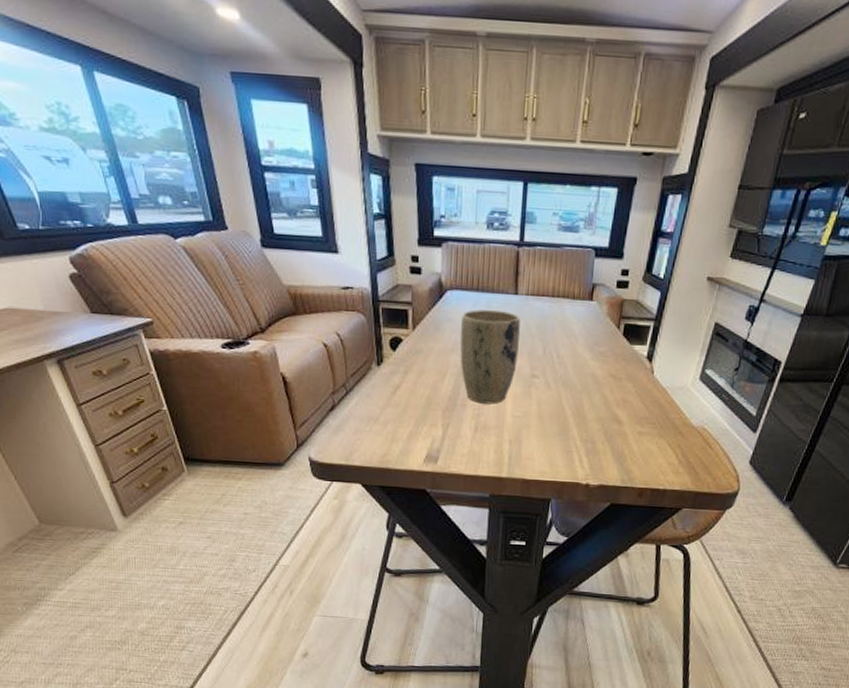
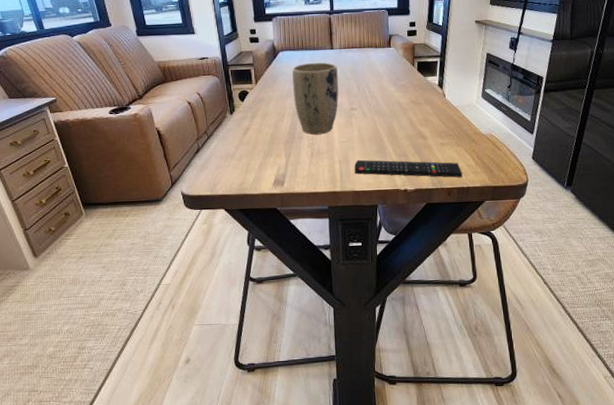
remote control: none [526,441,661,477] -> present [354,159,463,178]

